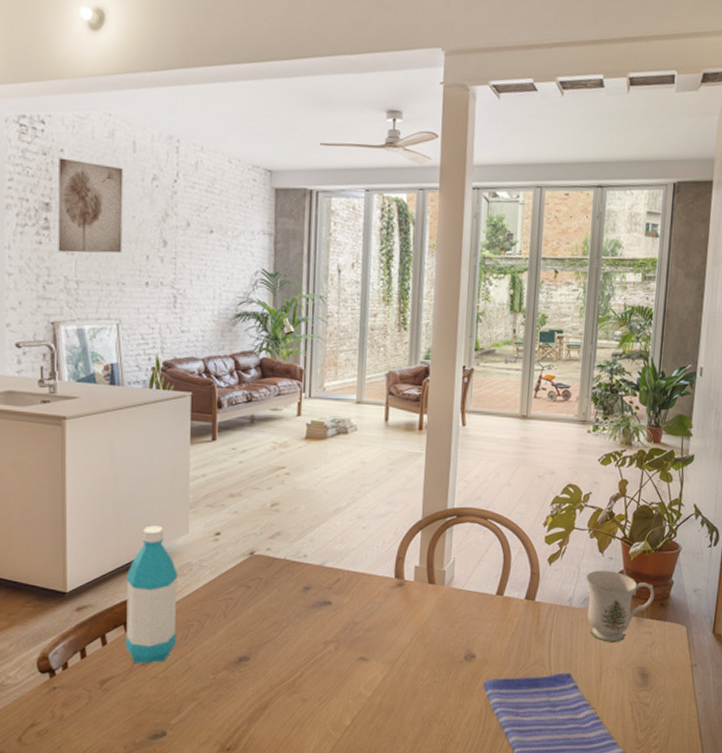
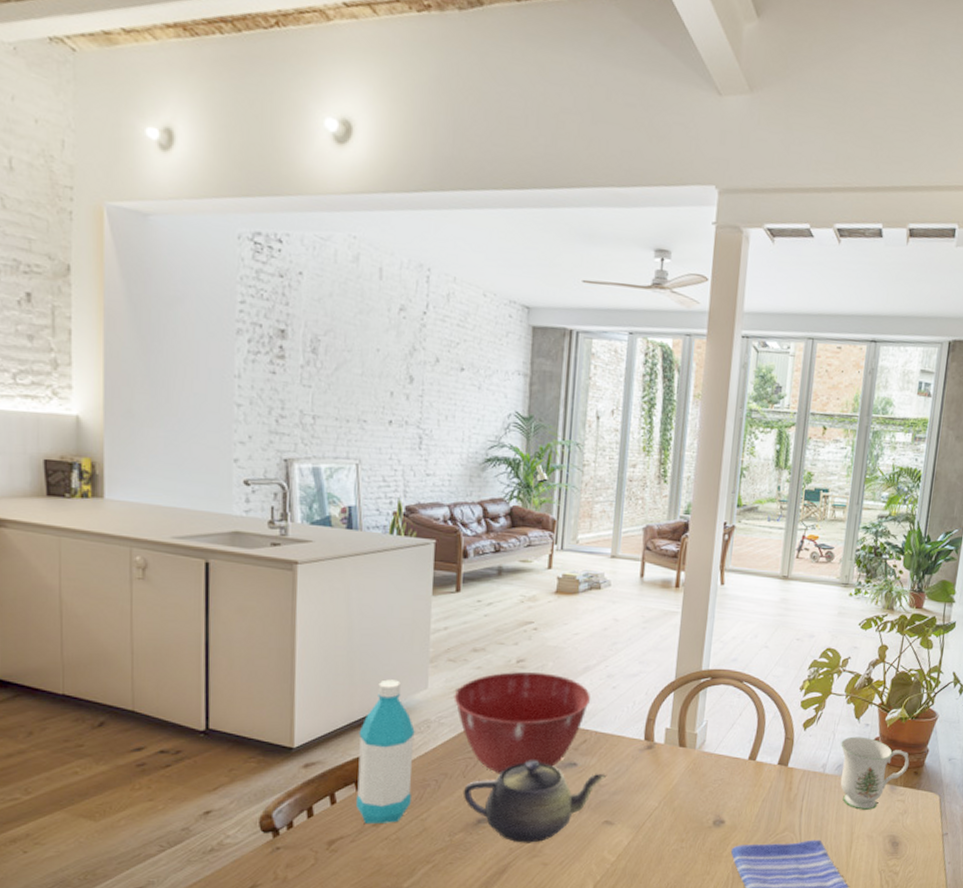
wall art: present [58,158,124,254] -> none [293,281,368,388]
mixing bowl: none [213,514,343,614] -> present [453,671,591,774]
teapot: none [224,599,359,680] -> present [463,760,606,843]

